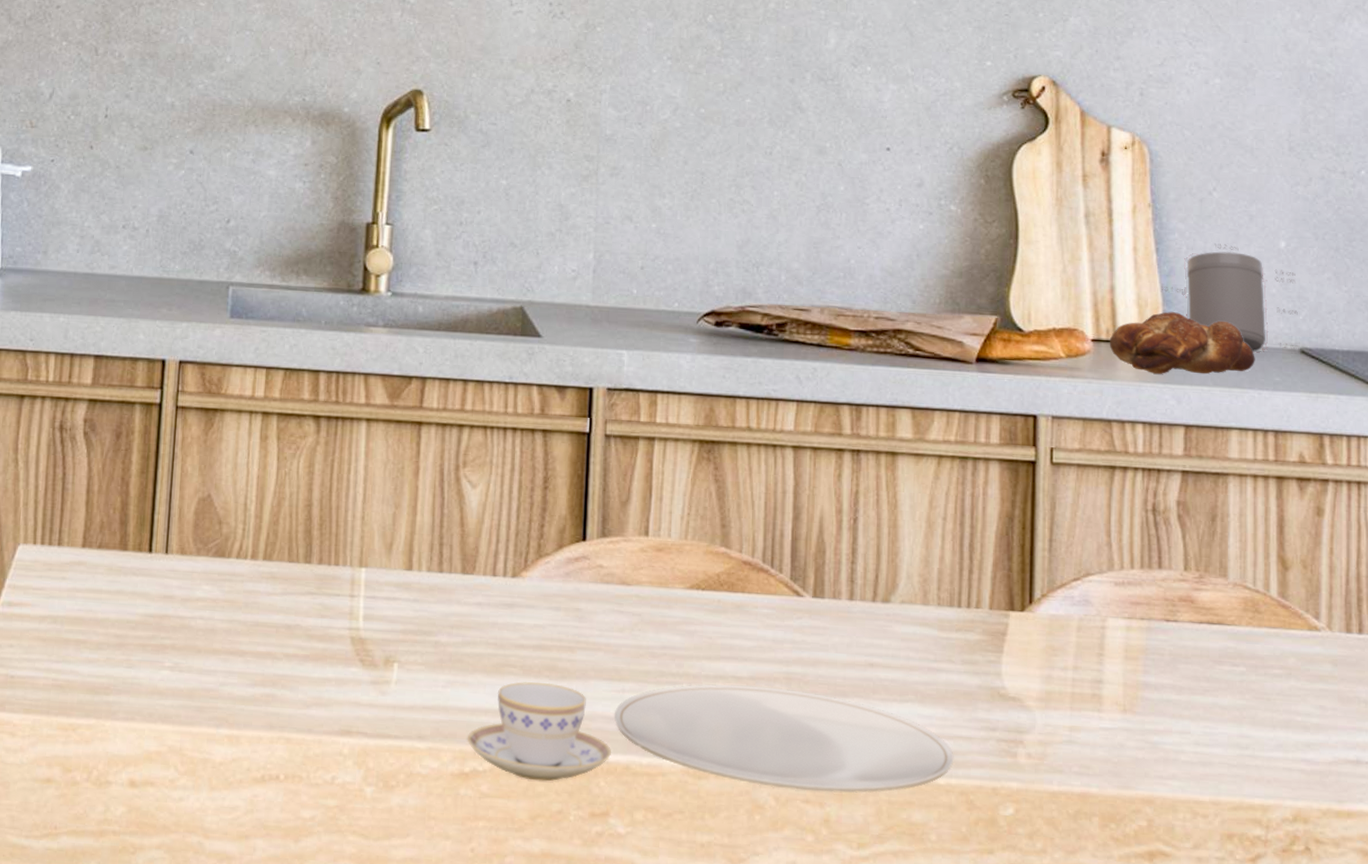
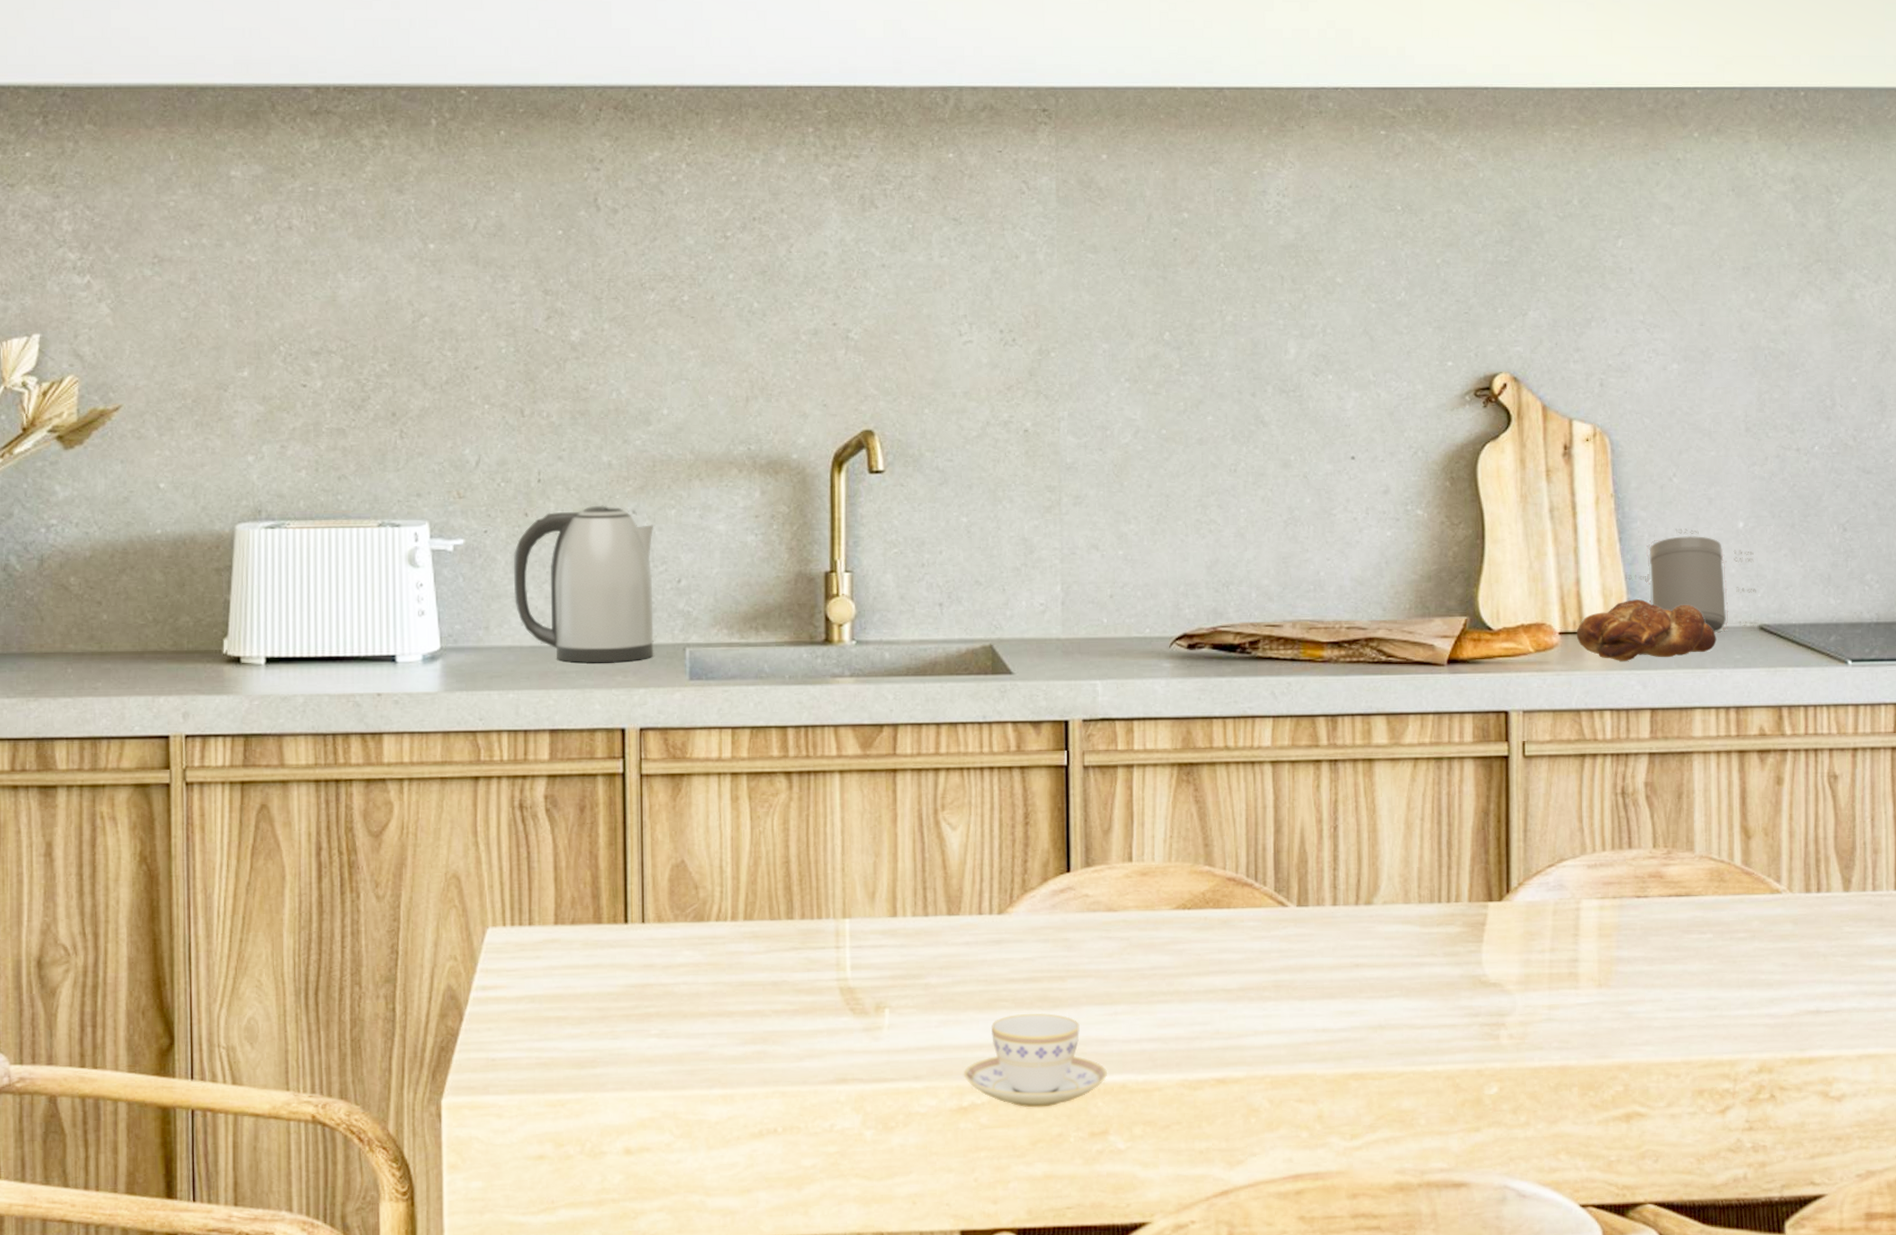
kettle: none [73,143,209,295] -> present [513,505,655,663]
plate: present [614,684,954,794] -> none [1108,996,1440,1092]

